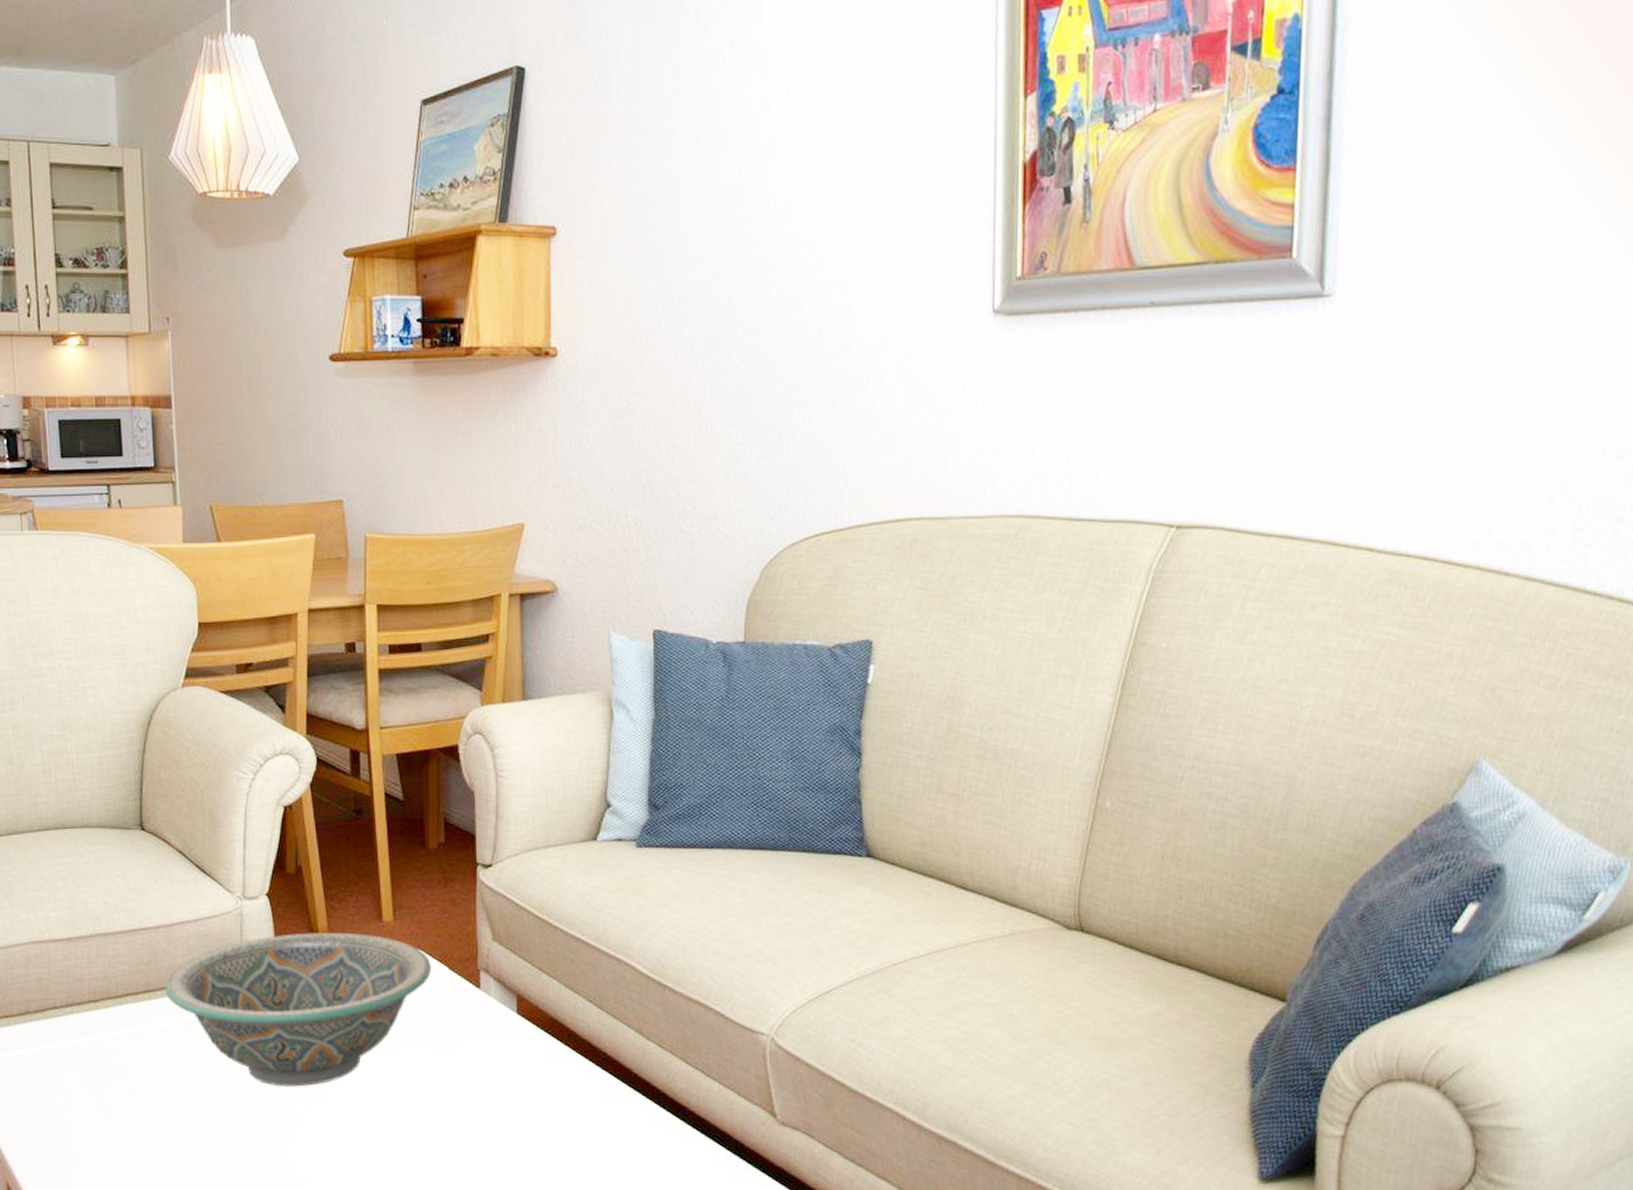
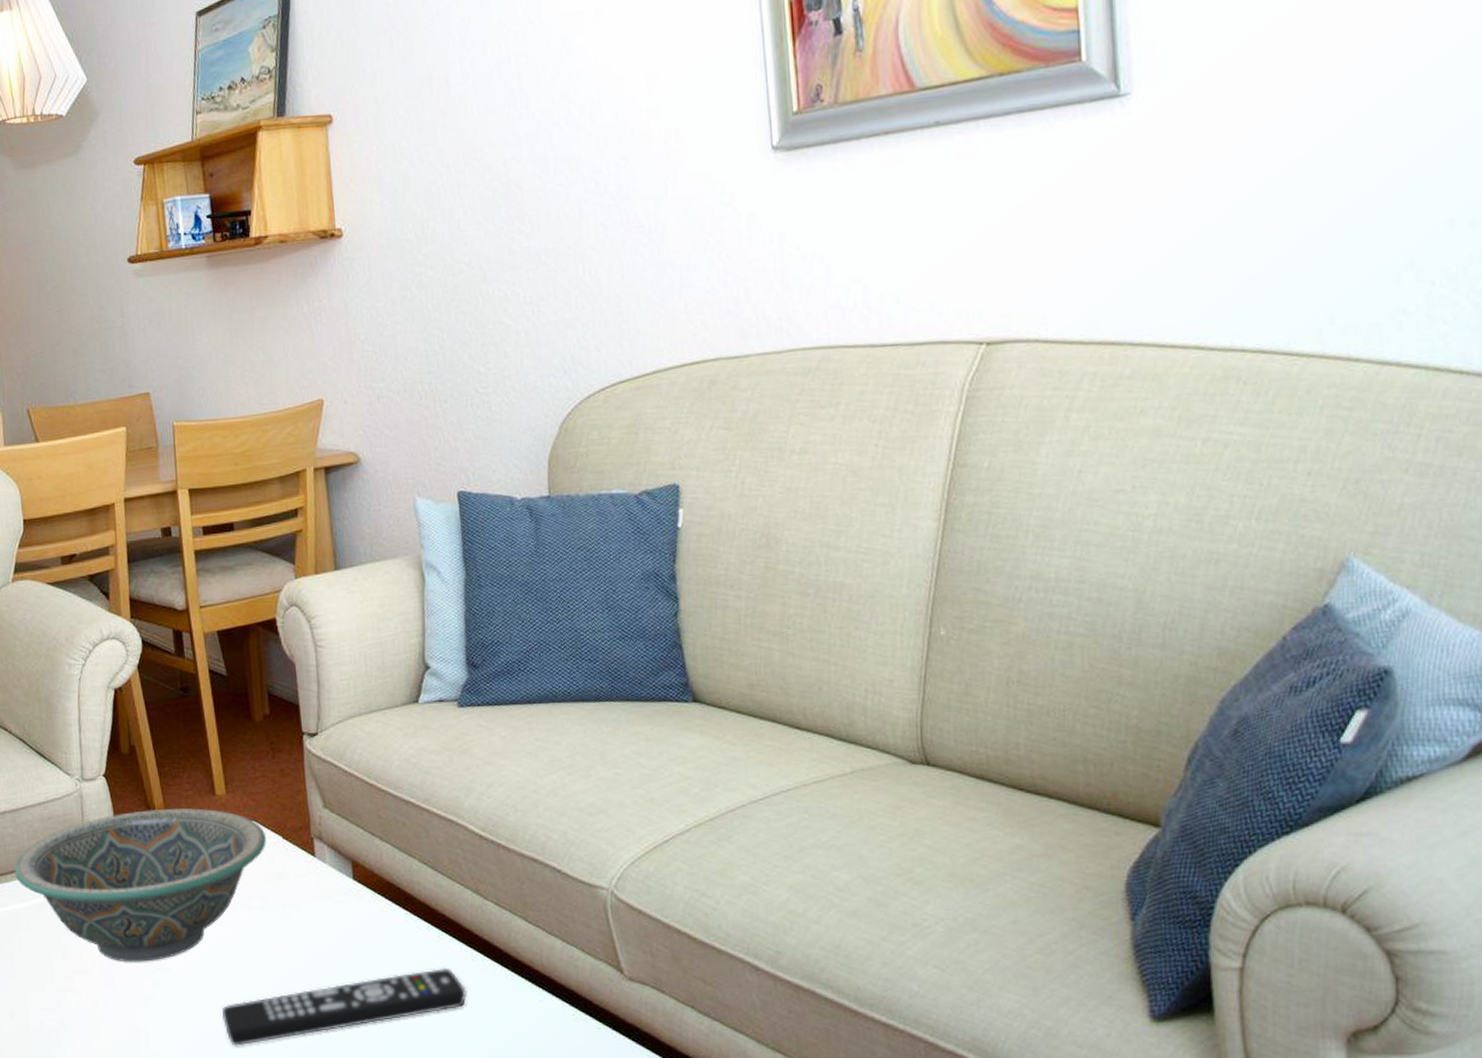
remote control: none [372,1105,621,1175] -> present [222,967,467,1046]

